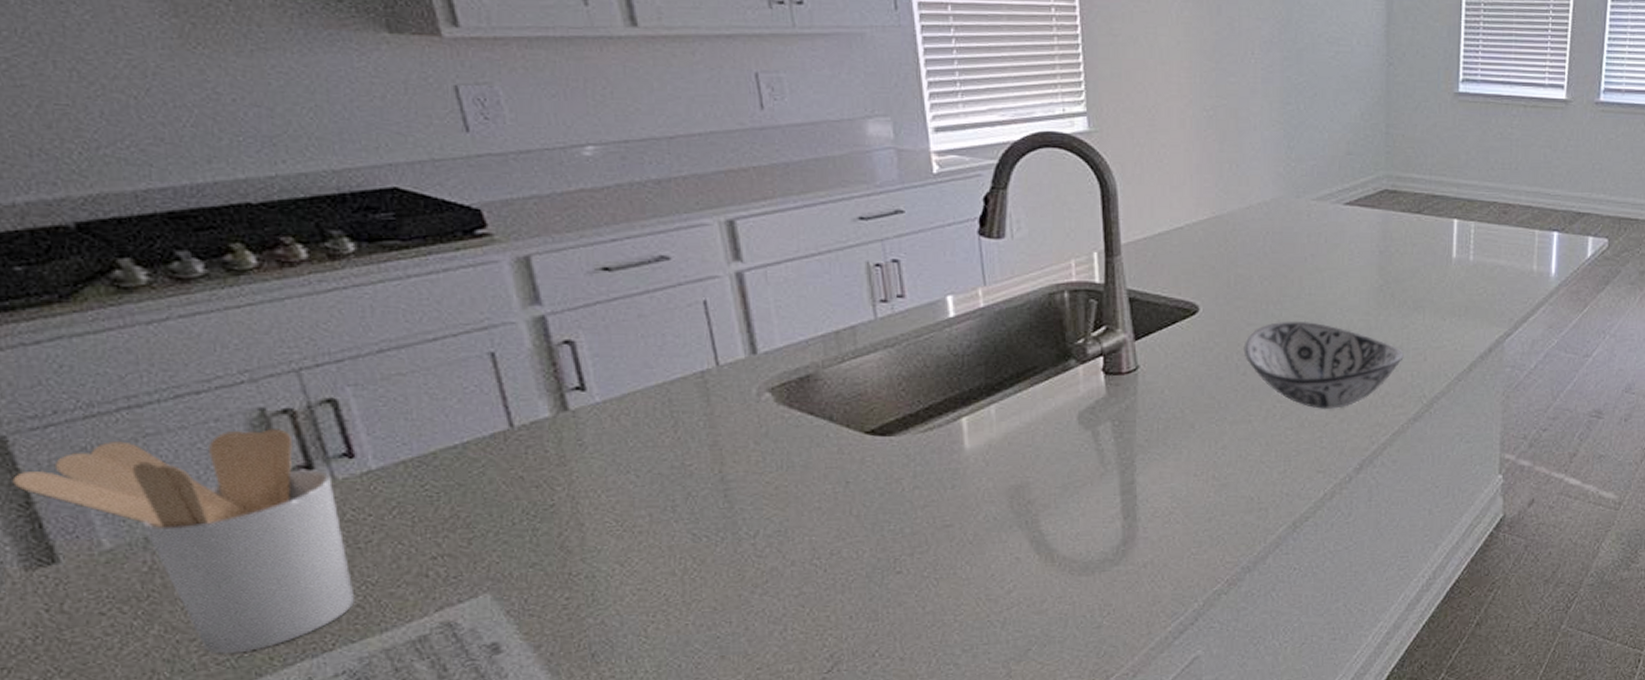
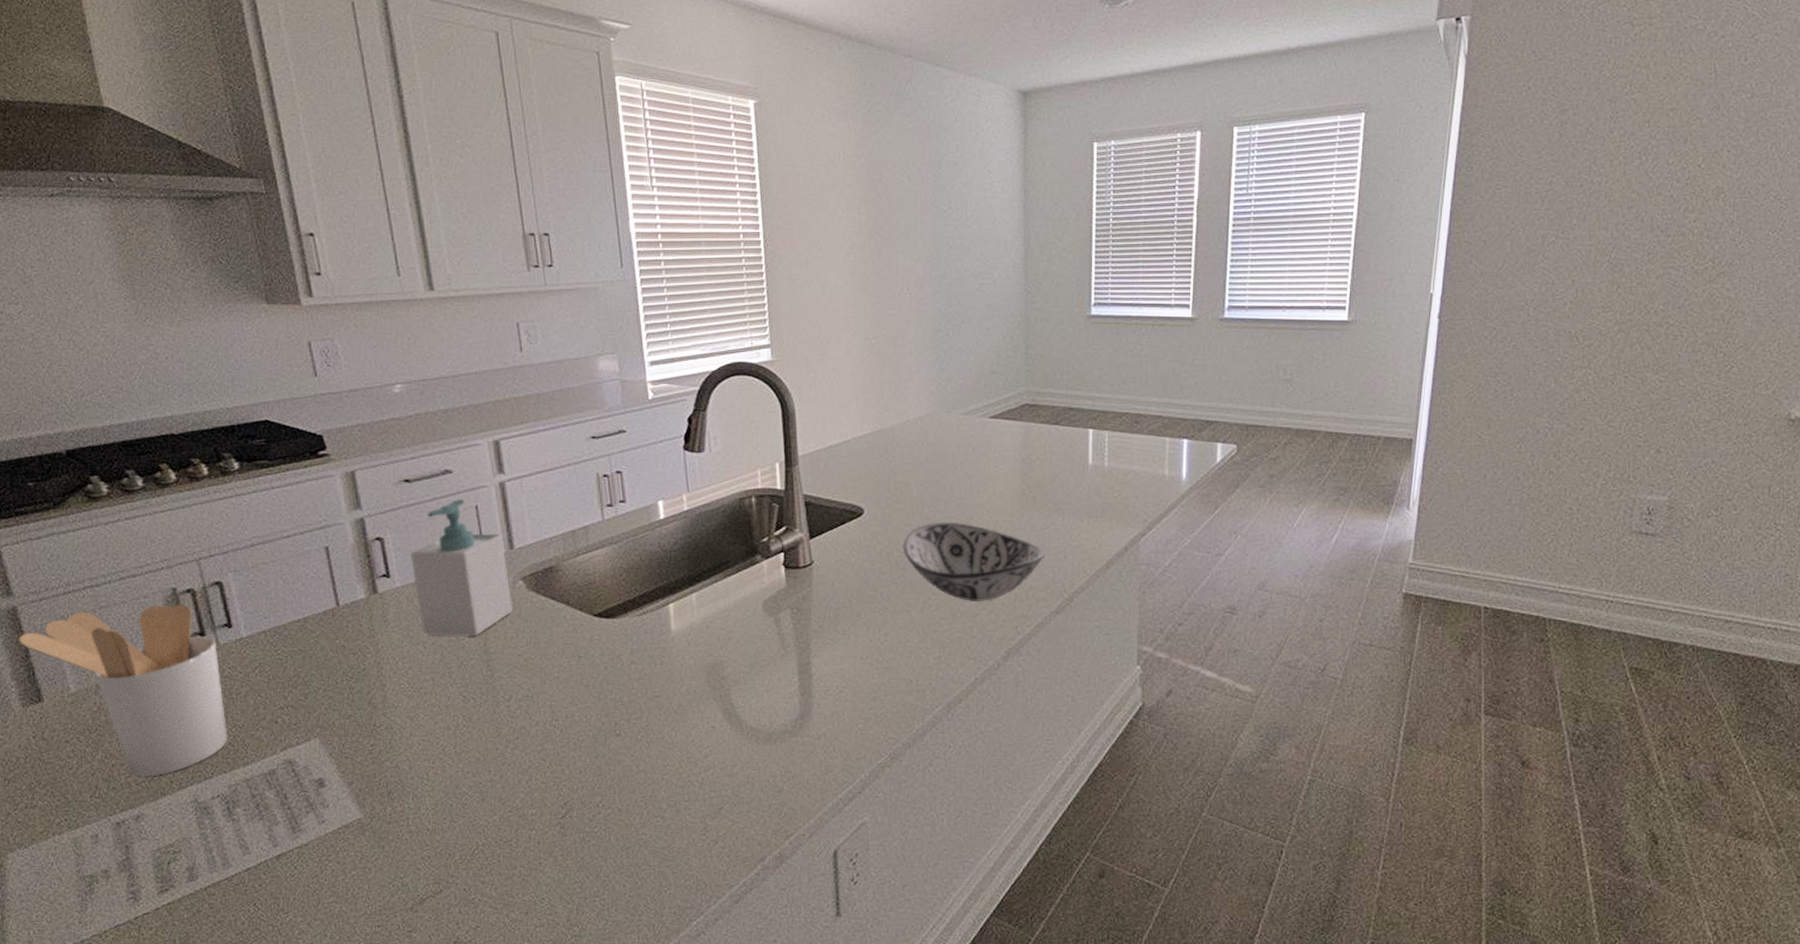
soap bottle: none [614,293,757,462] -> present [411,500,512,637]

